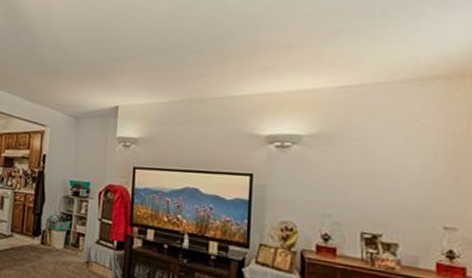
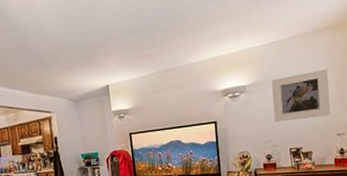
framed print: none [340,132,435,198] -> present [271,69,330,123]

